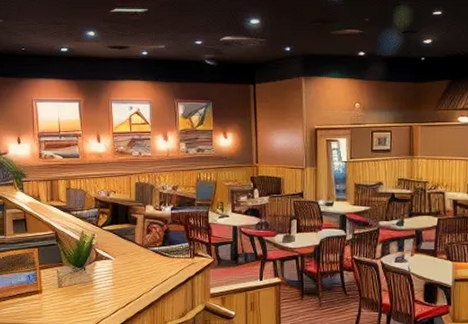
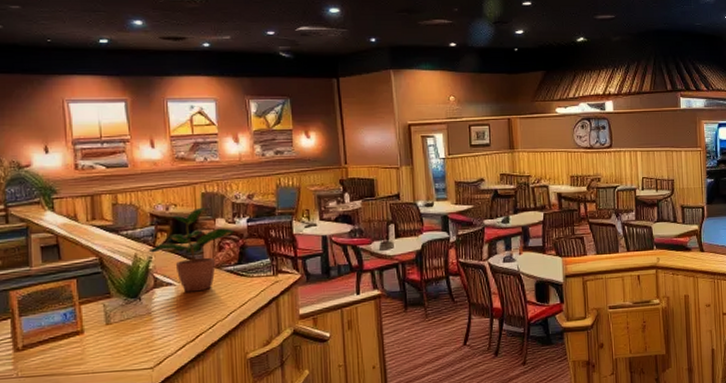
potted plant: none [92,195,161,267] -> present [148,207,235,292]

